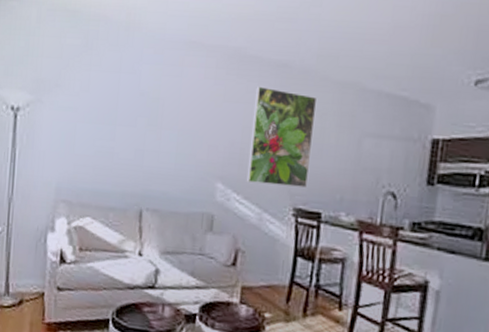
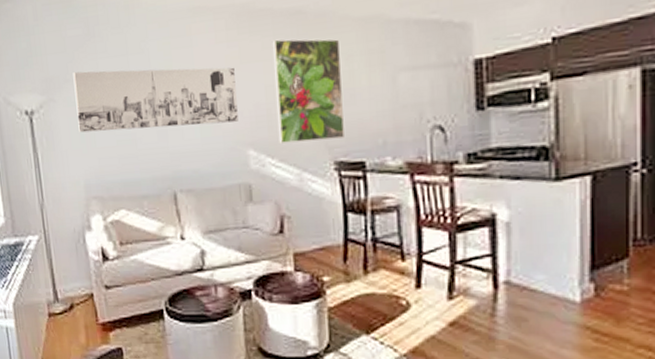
wall art: none [60,79,217,154] -> present [73,67,238,133]

